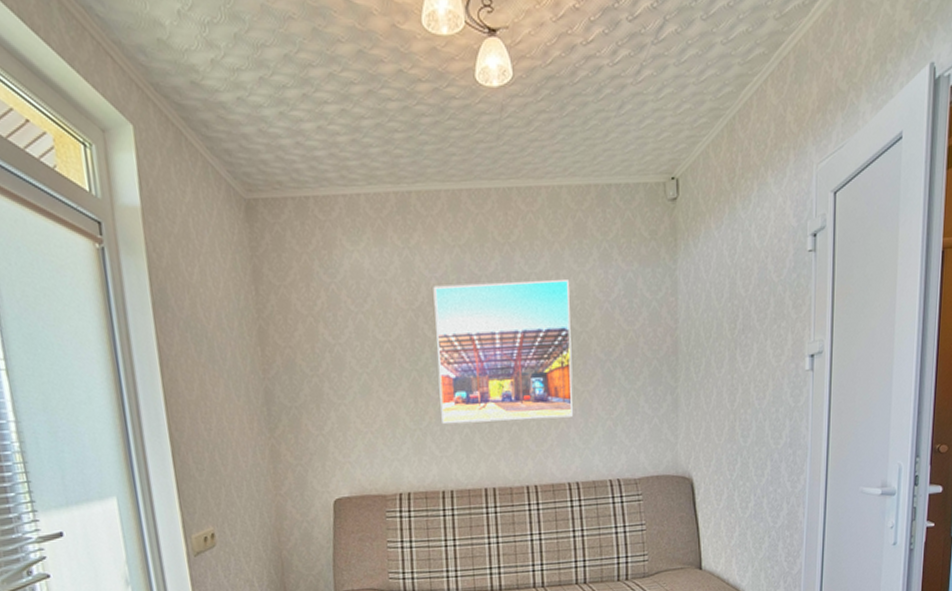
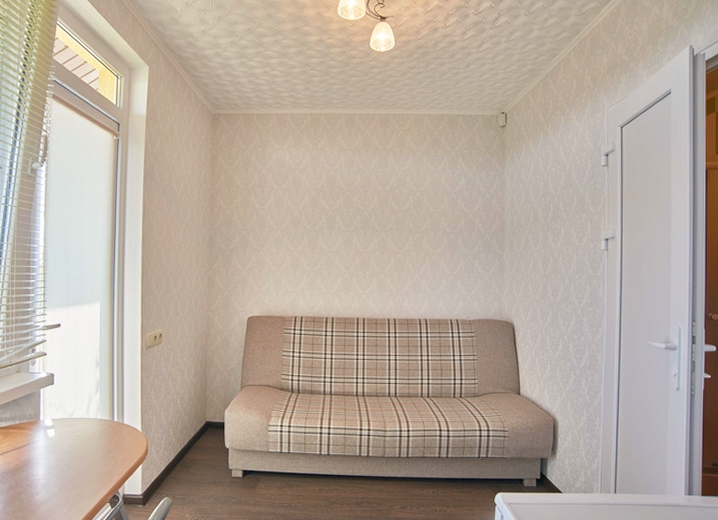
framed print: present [433,280,573,425] -> none [330,175,426,271]

